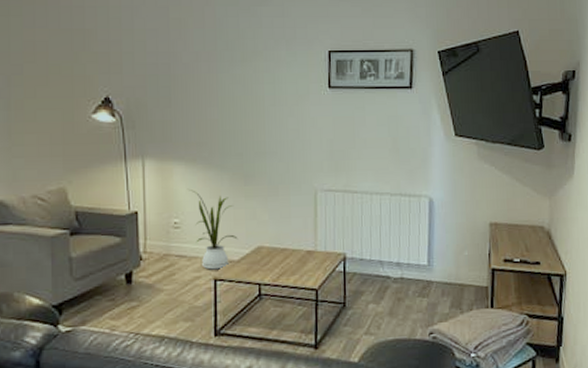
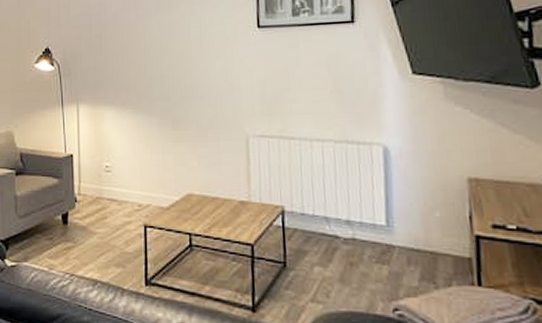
house plant: present [188,190,238,270] -> none [119,134,168,216]

